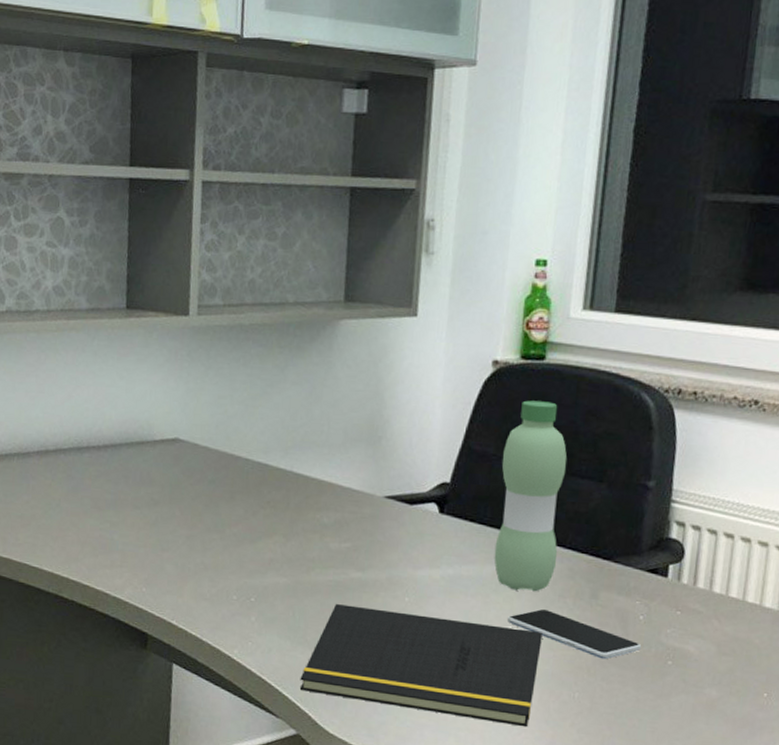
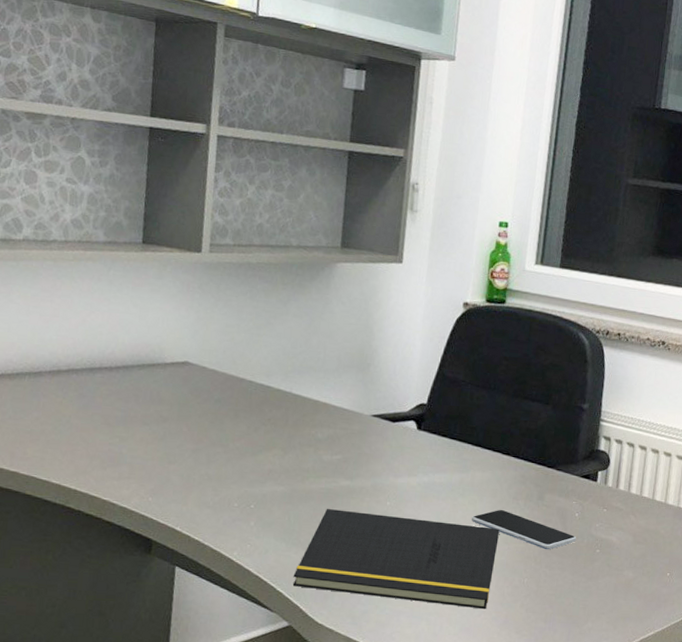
water bottle: present [494,400,568,592] -> none [461,336,522,495]

